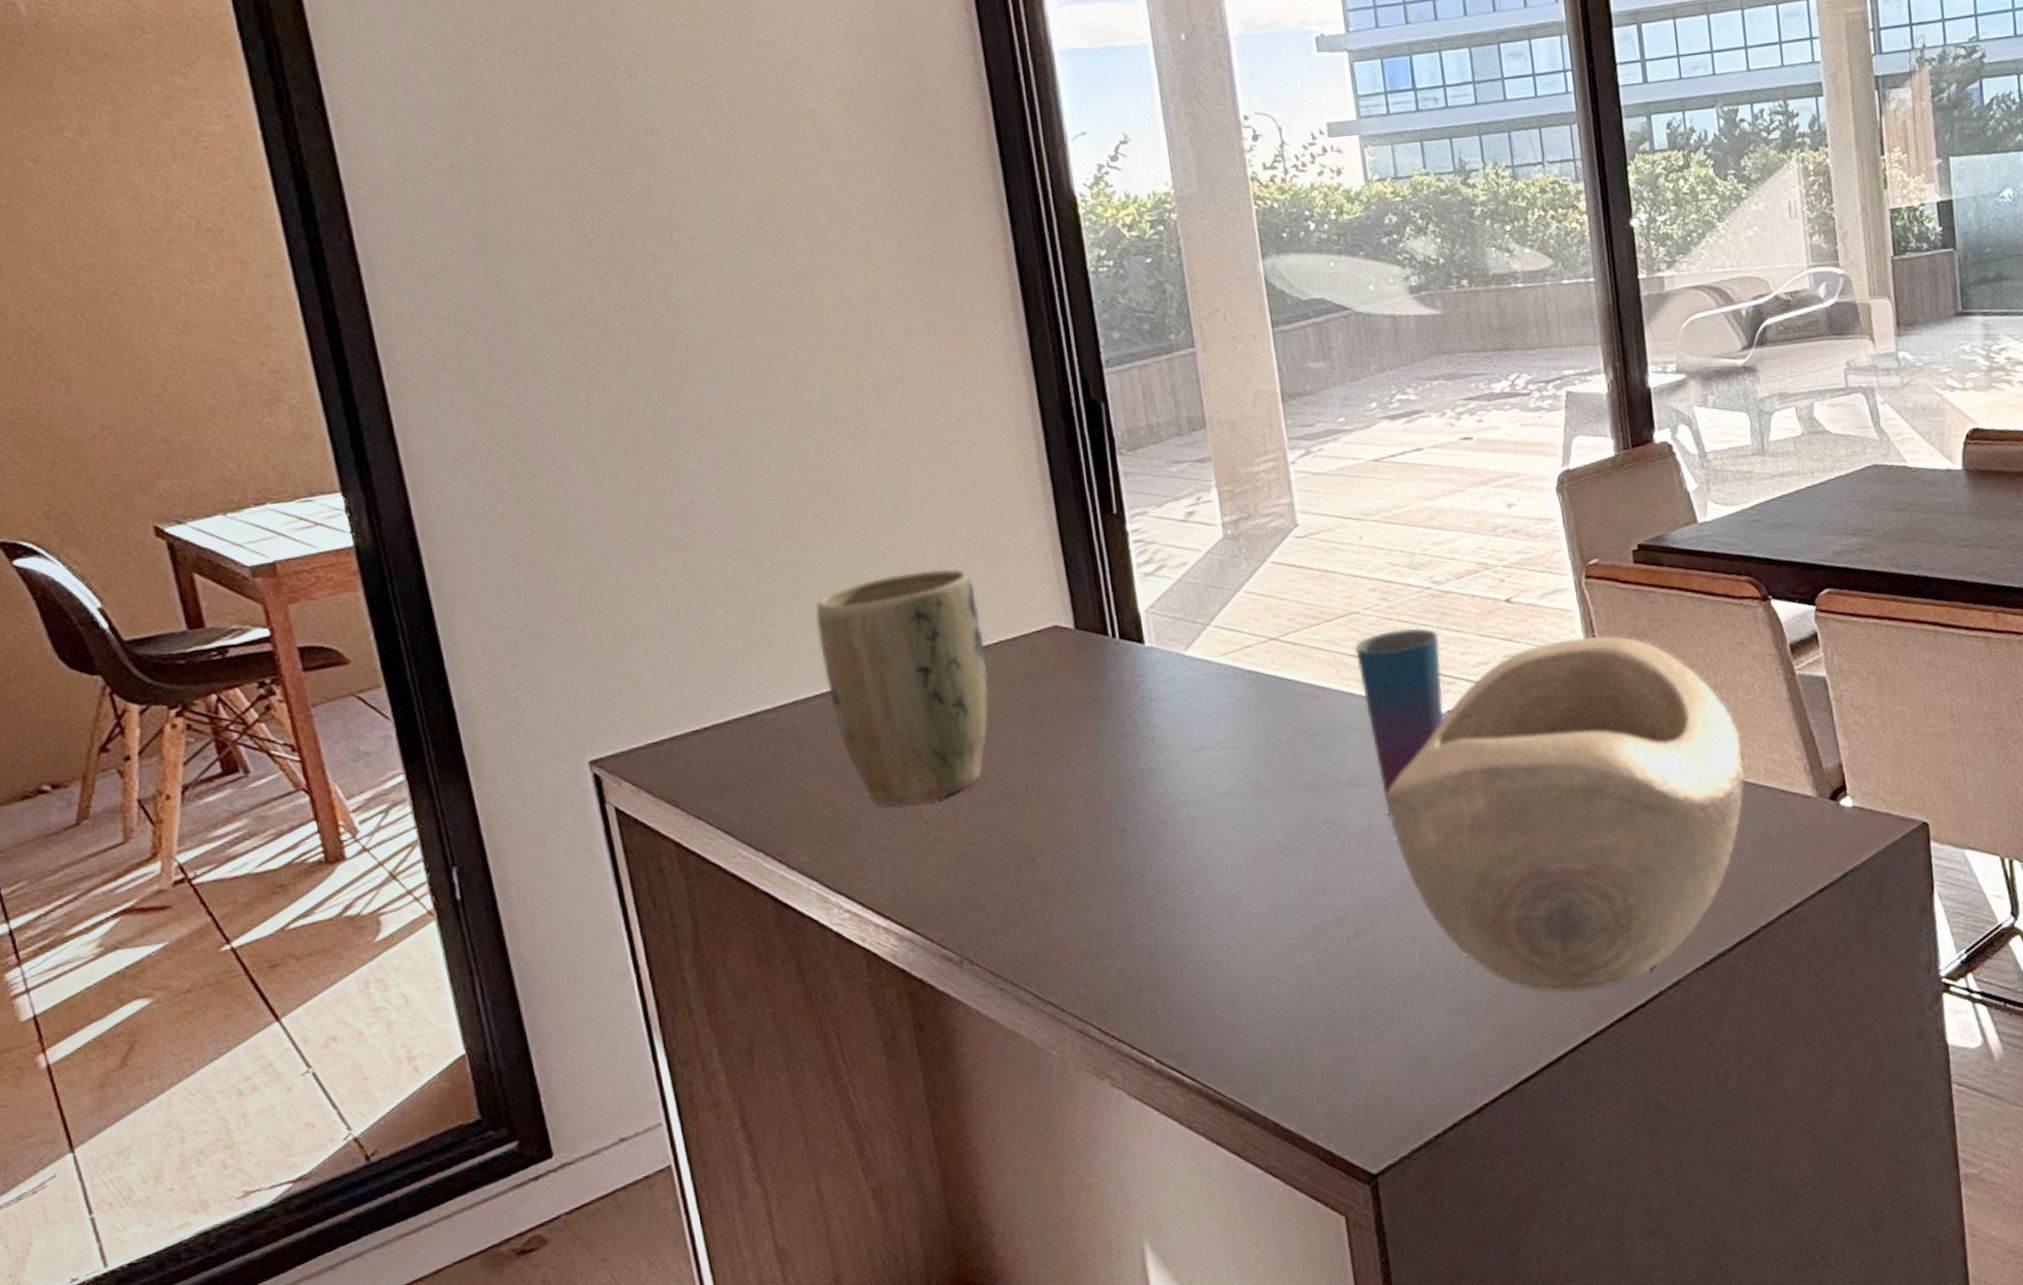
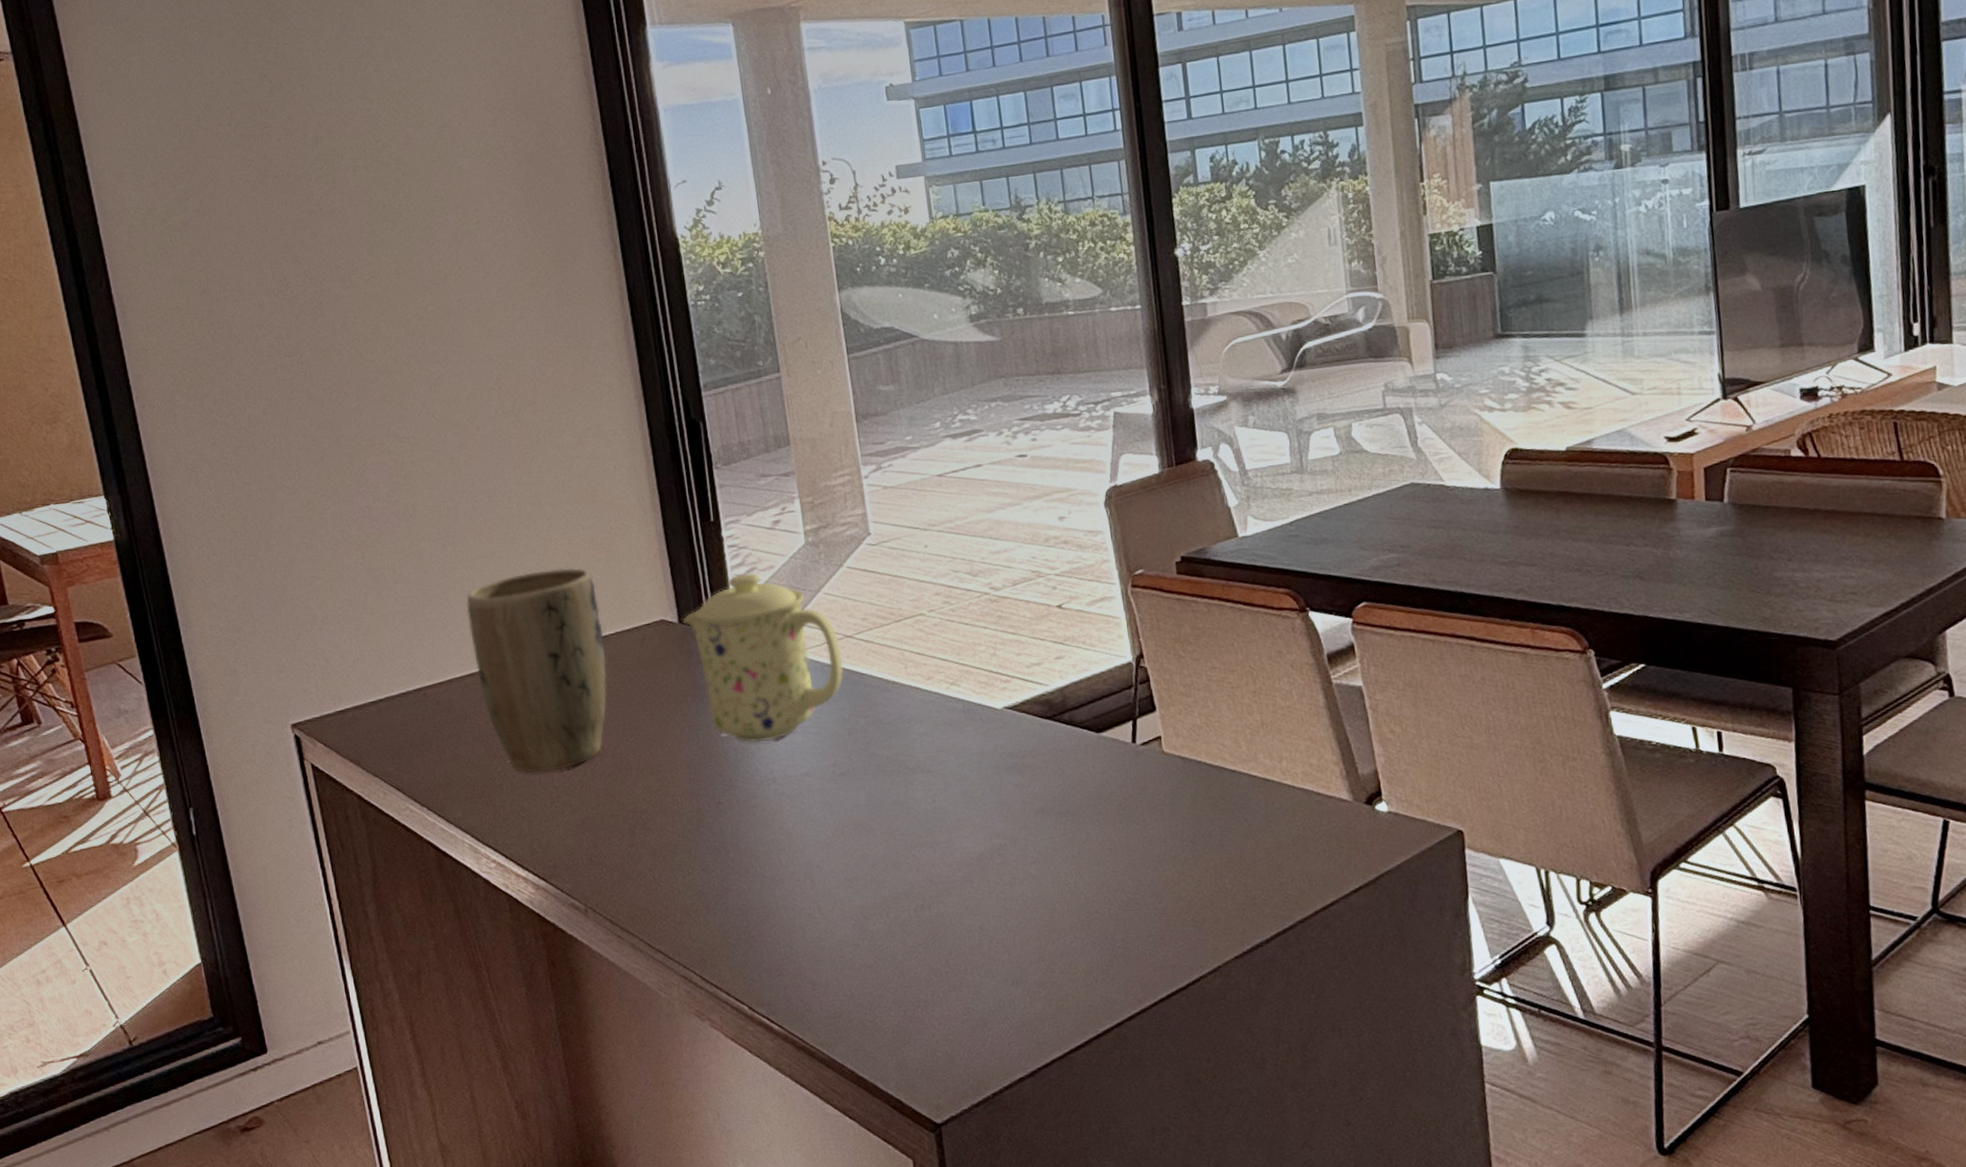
mug: none [1079,570,1268,762] -> present [682,572,844,743]
cup: present [1354,627,1443,817] -> none [920,629,1000,802]
decorative bowl: present [1387,635,1745,993] -> none [950,641,1283,972]

